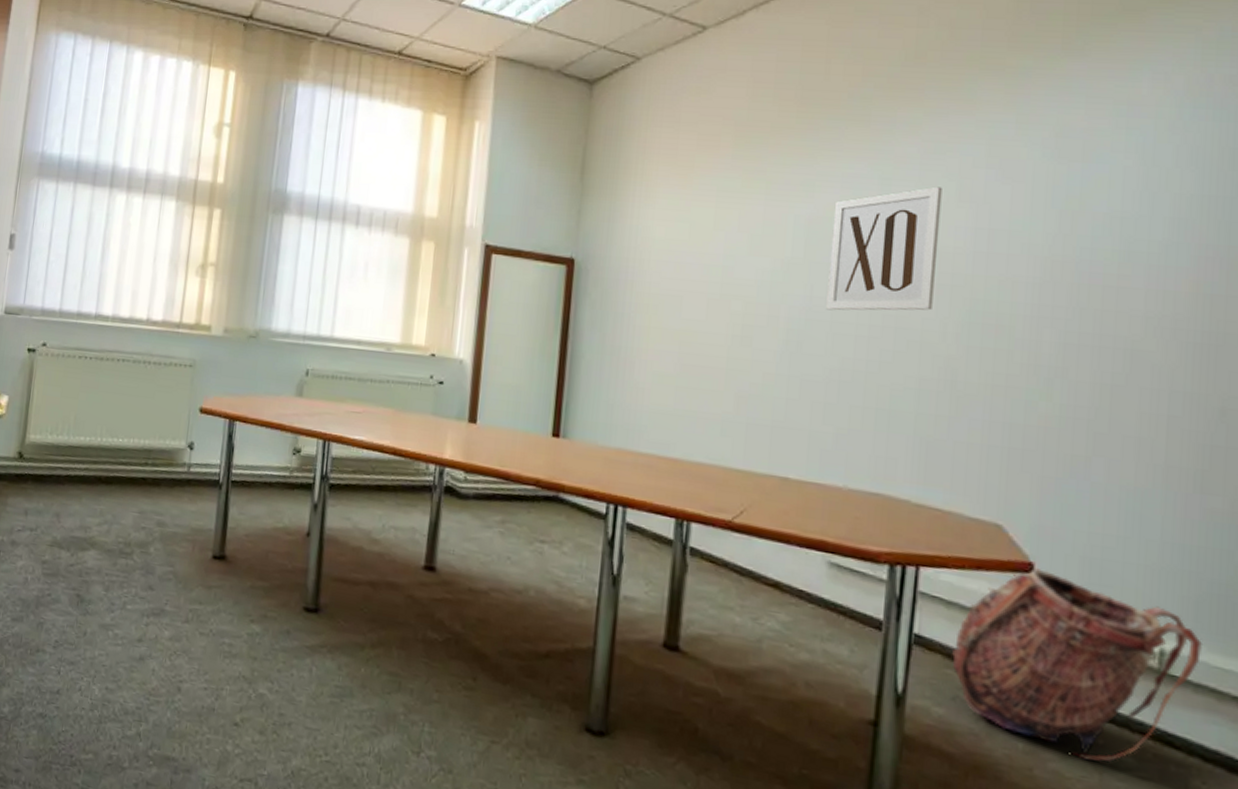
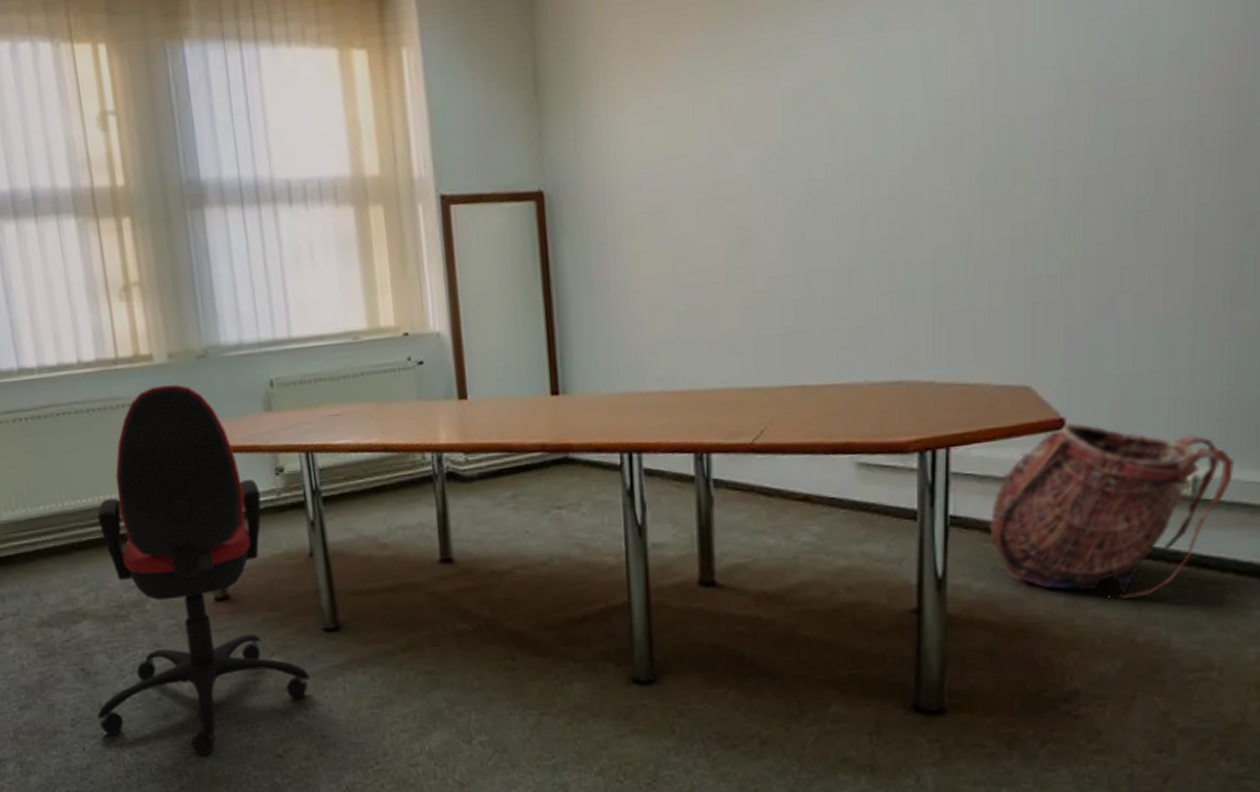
office chair: none [79,354,282,707] -> present [97,384,310,756]
wall art: present [826,186,942,311] -> none [824,20,943,192]

